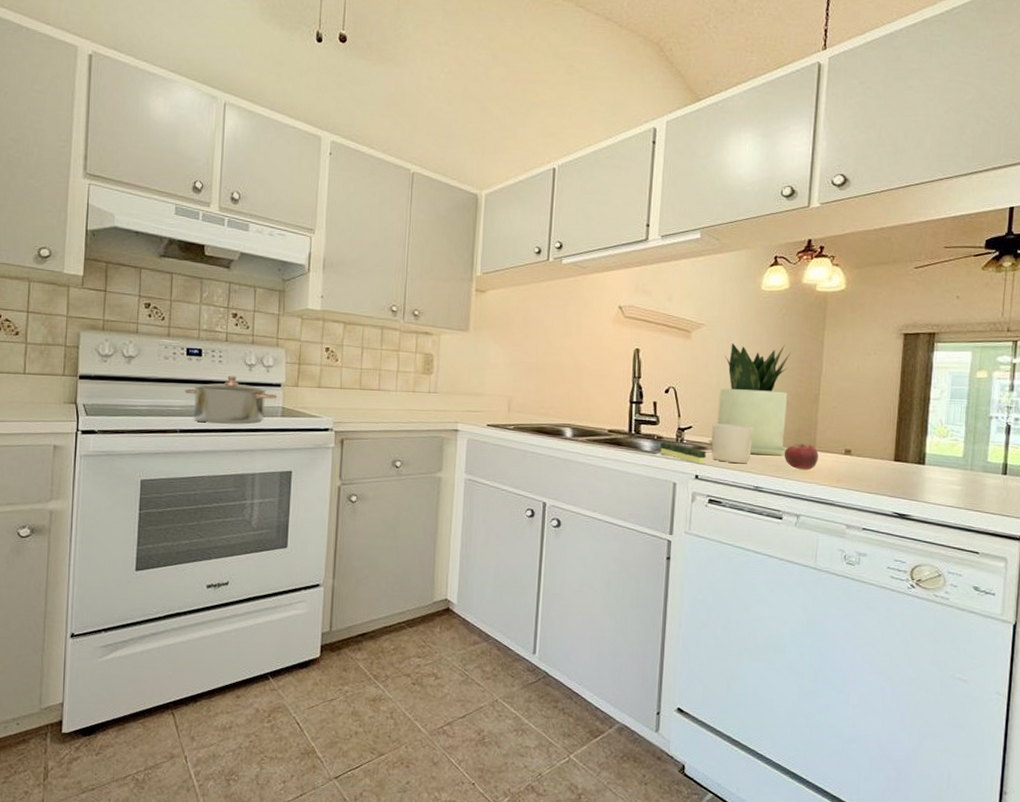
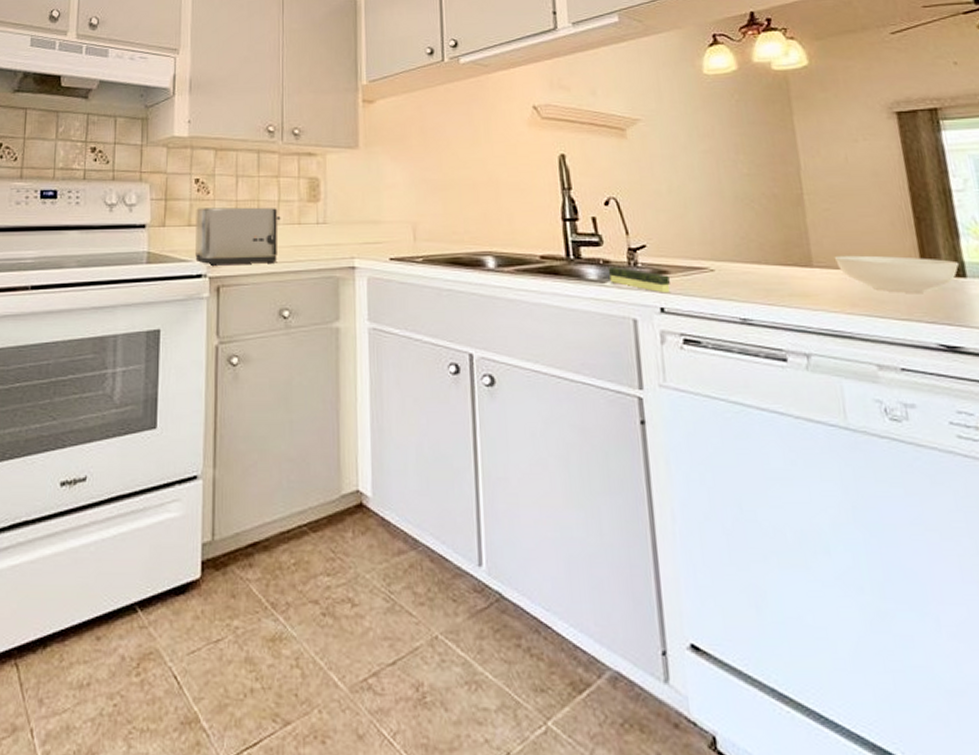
cooking pot: present [184,376,277,425] -> none [37,218,142,276]
toaster: none [324,373,399,423] -> present [195,207,281,265]
planter: present [708,343,791,456] -> none [669,136,776,277]
mug: present [711,423,754,464] -> none [671,239,729,290]
fruit: present [784,443,819,471] -> none [771,258,820,294]
bowl: none [832,443,922,474] -> present [834,255,960,293]

